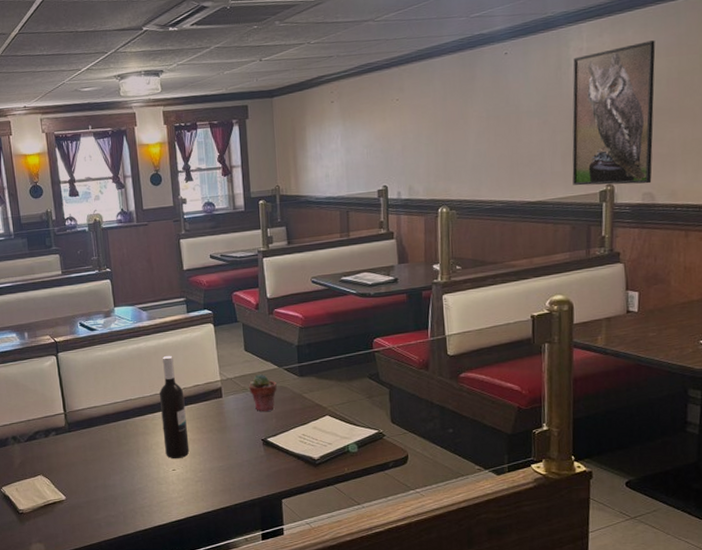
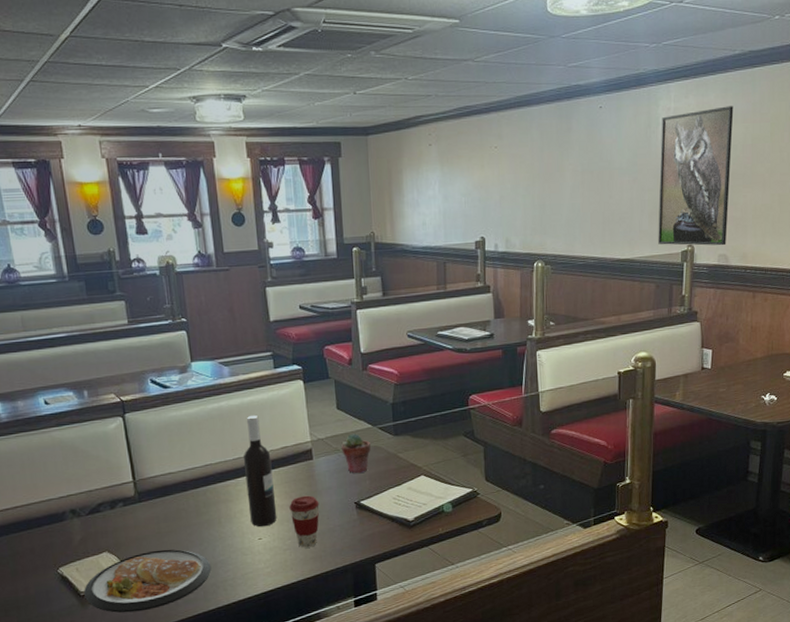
dish: none [22,475,130,531] -> present [84,549,211,613]
coffee cup: none [200,431,229,481] -> present [289,495,319,548]

